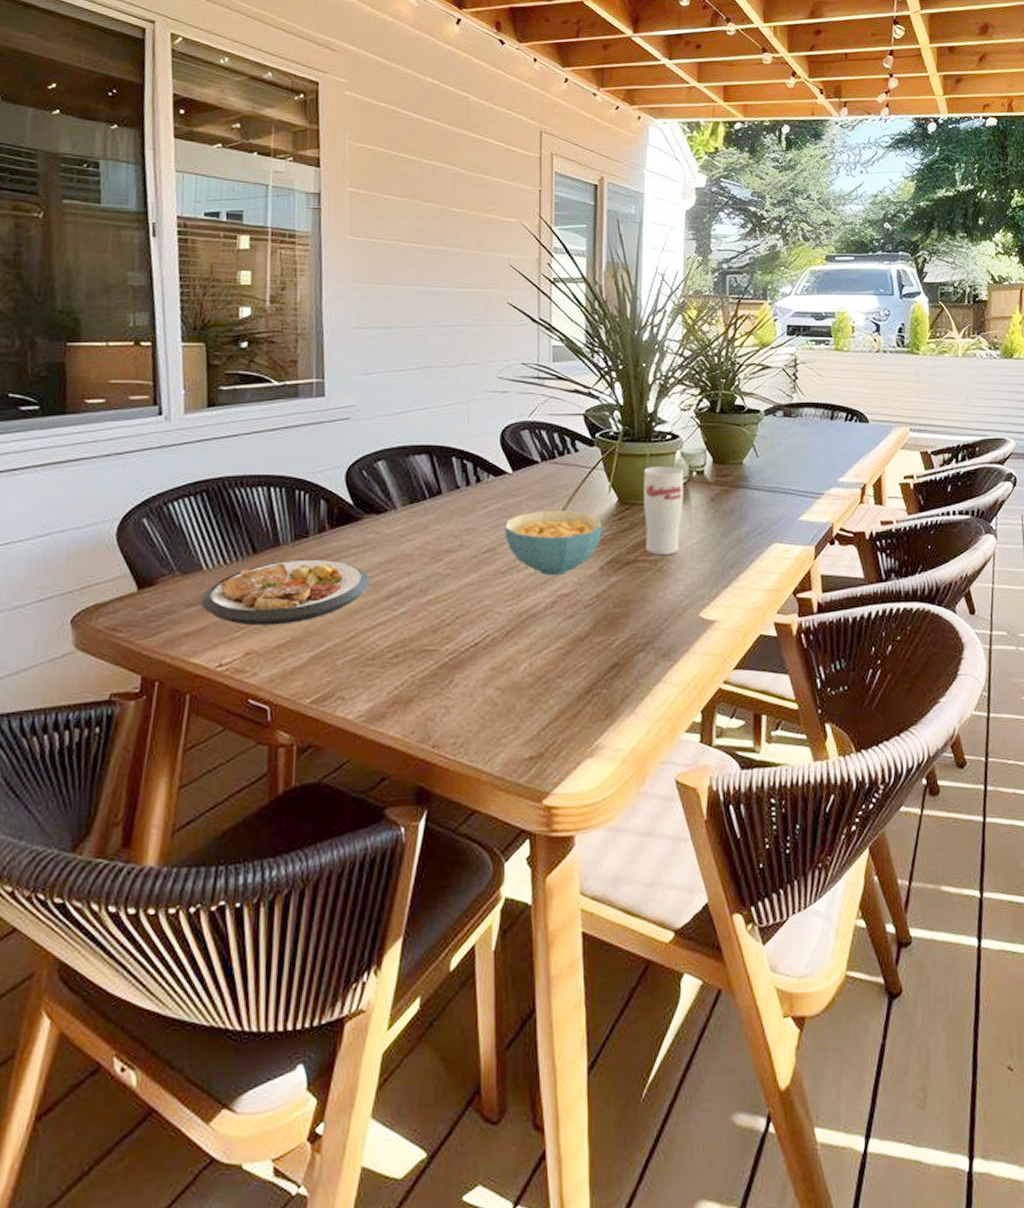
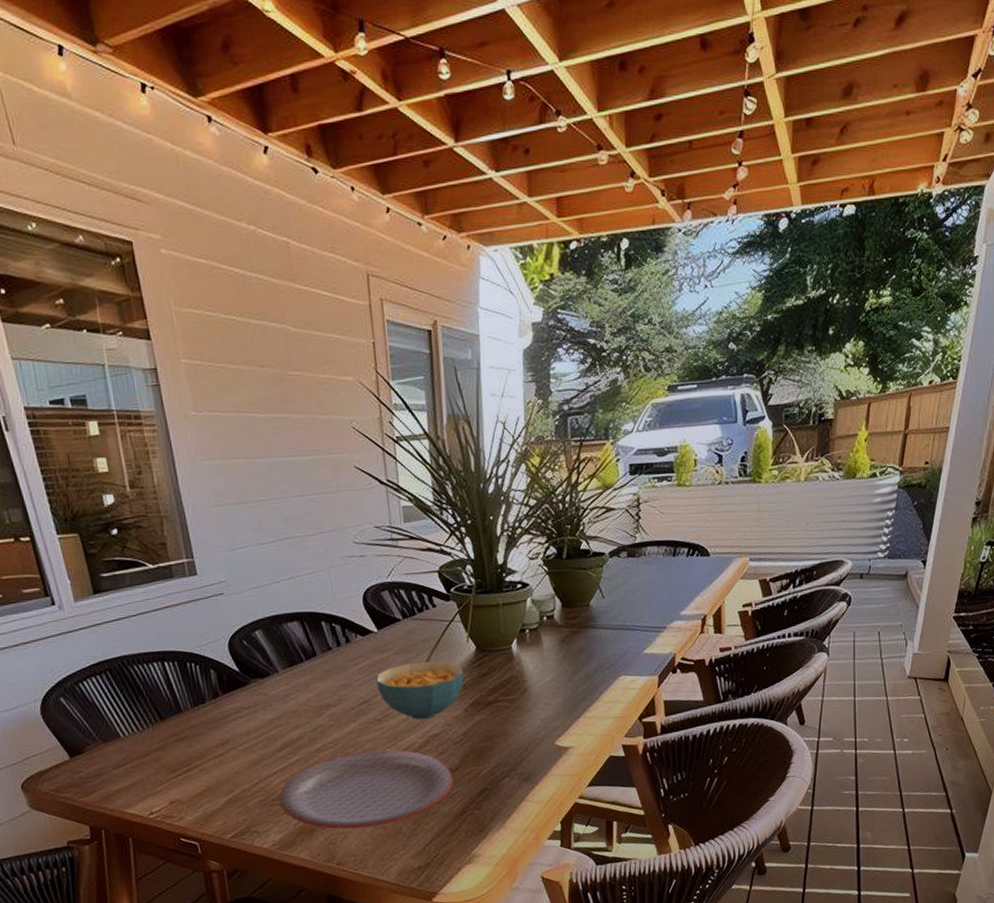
plate: present [200,559,370,626] -> none [124,721,265,780]
plate: none [375,608,581,703] -> present [279,749,454,829]
cup: present [643,465,684,555] -> none [497,613,536,694]

